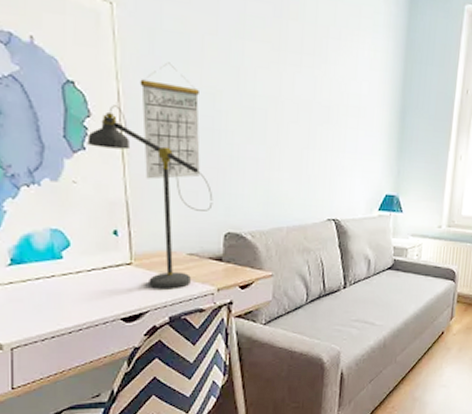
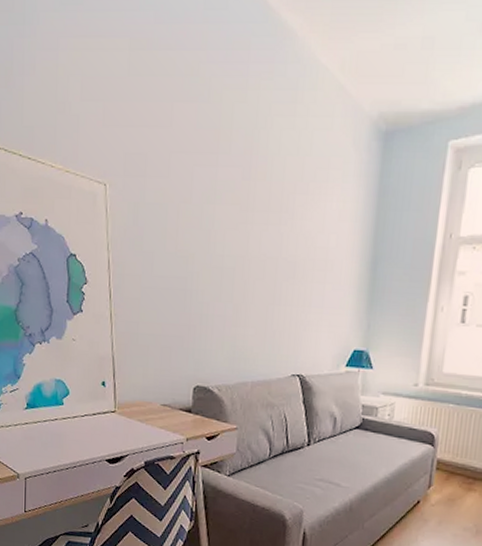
desk lamp: present [88,105,213,290] -> none [84,272,185,437]
calendar: present [140,62,200,179] -> none [126,231,174,337]

